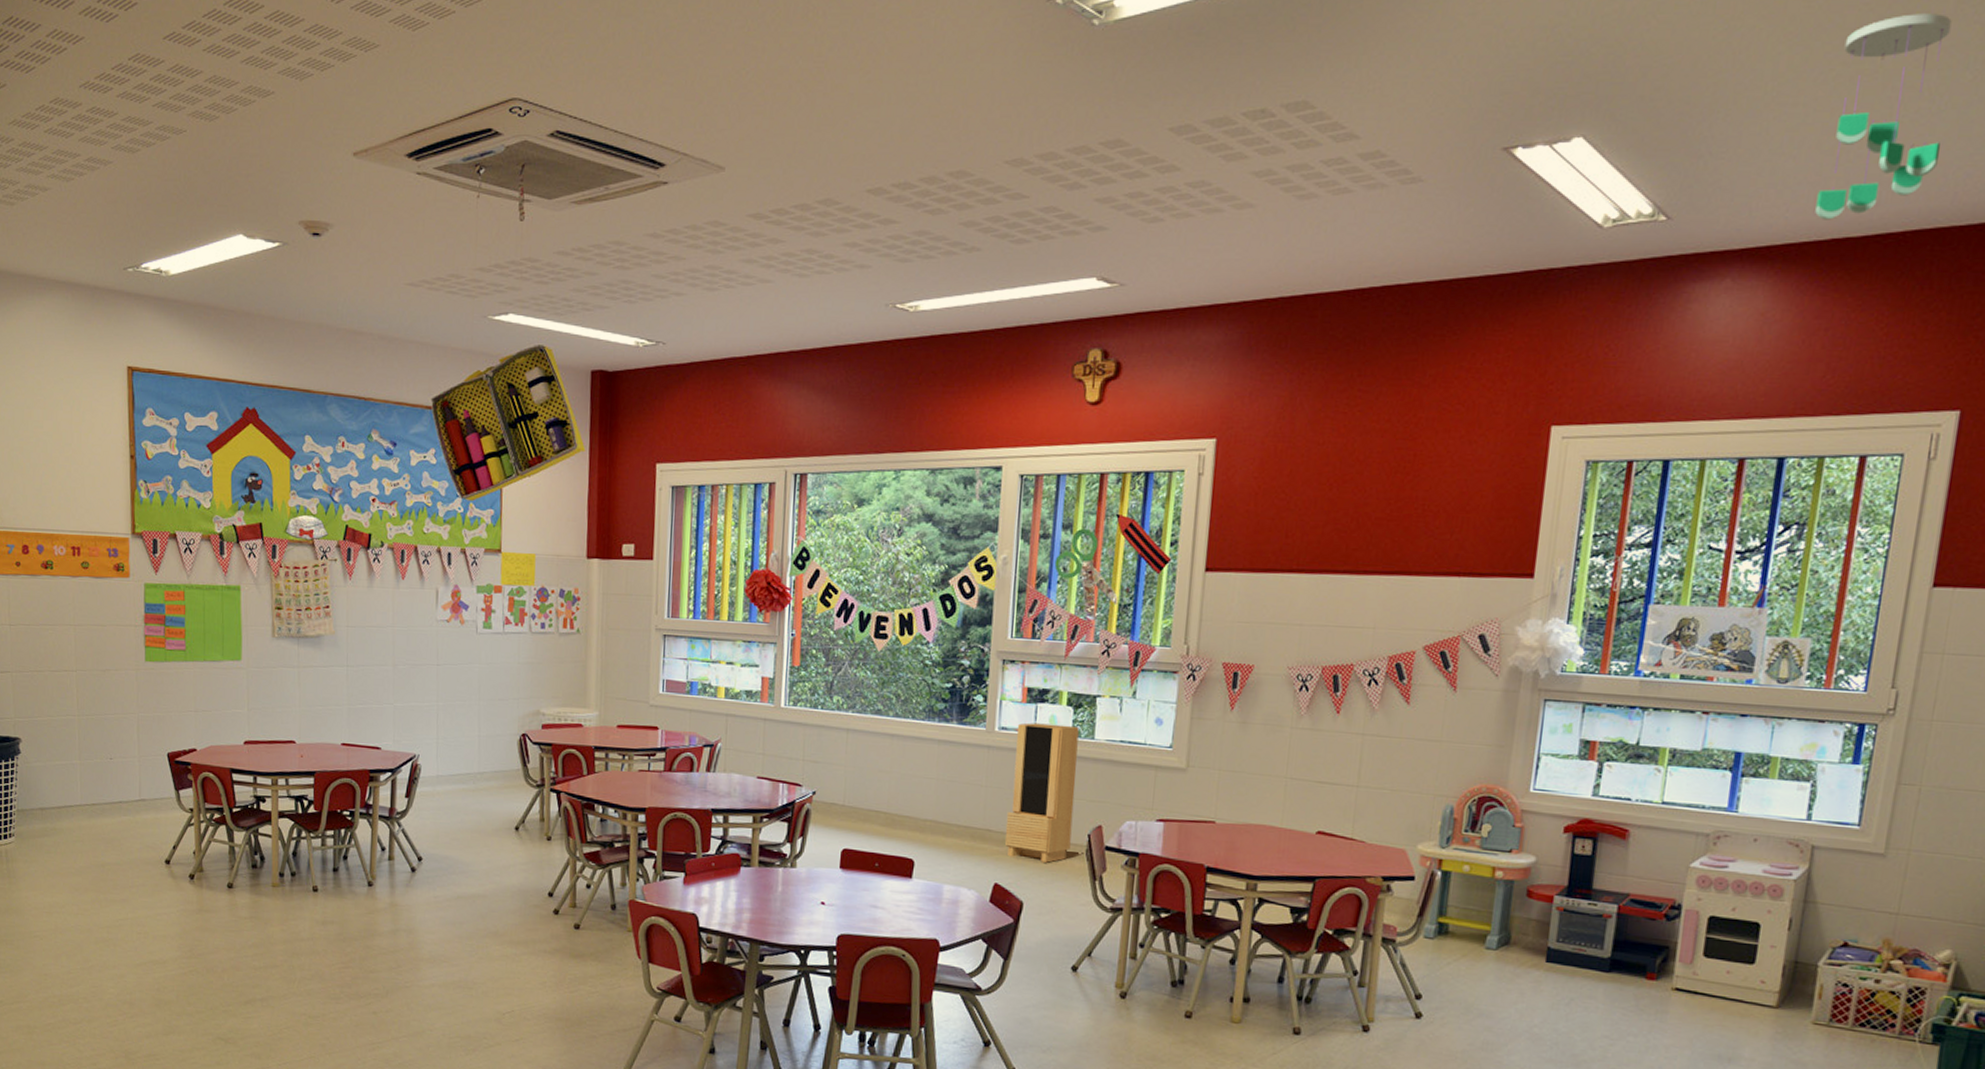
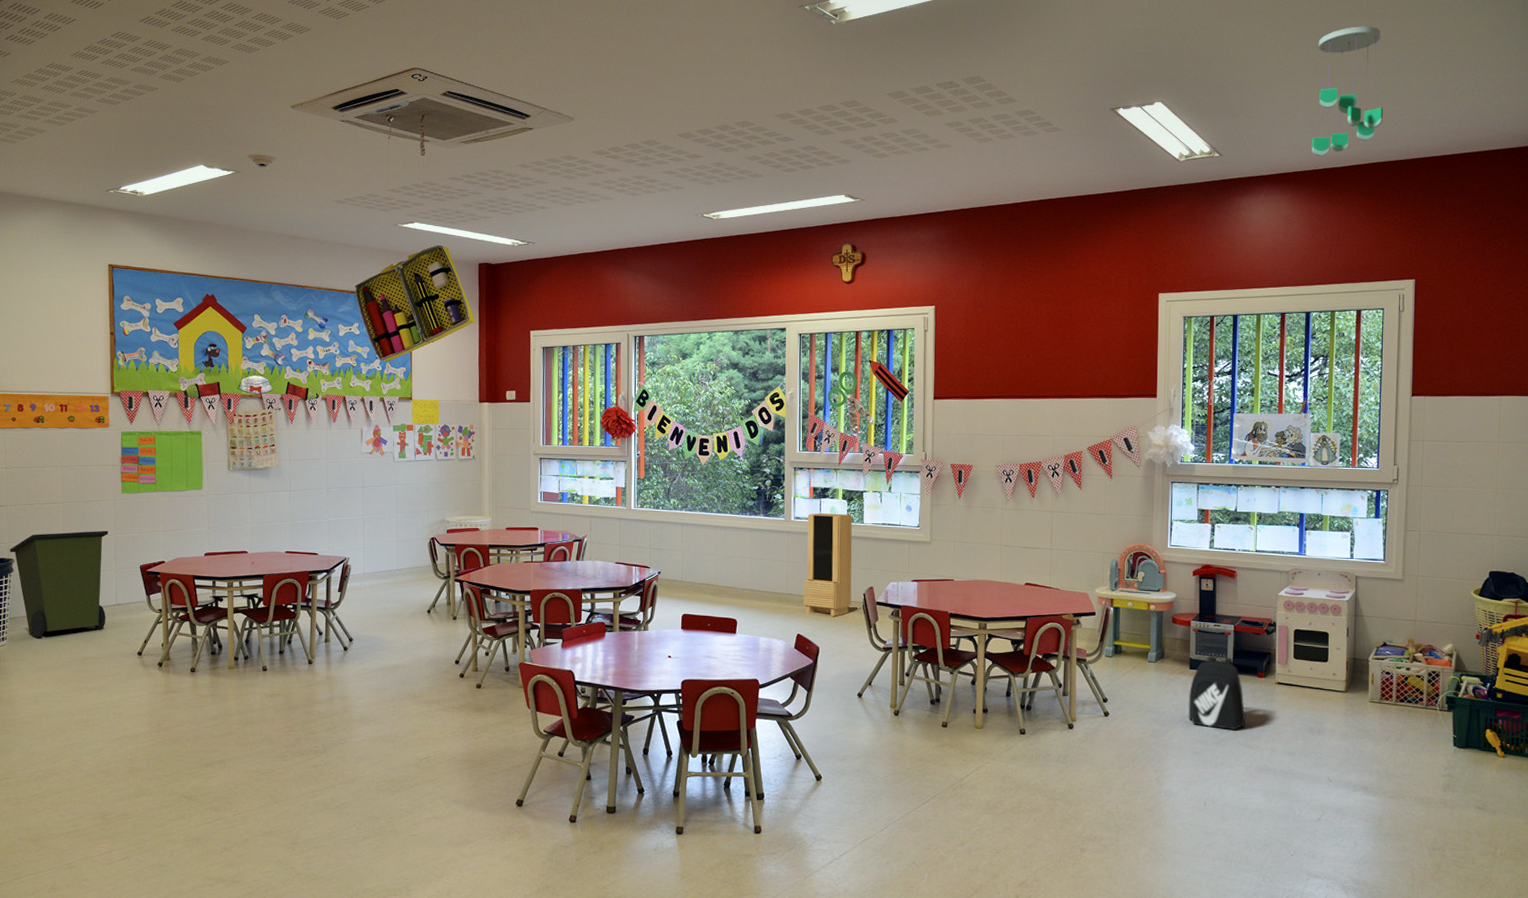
trash can: none [16,707,130,836] -> present [10,530,108,638]
backpack: none [1536,946,1623,1050] -> present [1188,656,1246,731]

